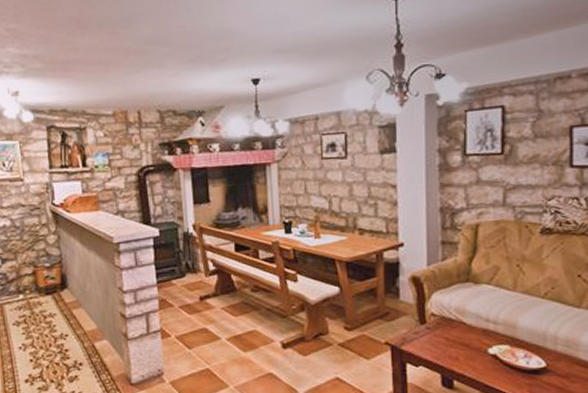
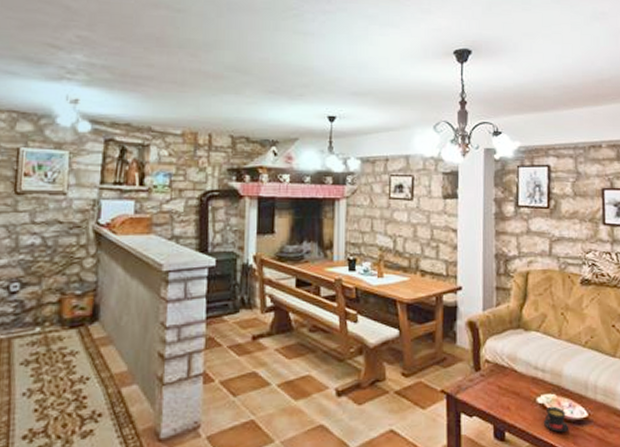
teacup: none [495,356,524,382] -> present [543,406,569,433]

